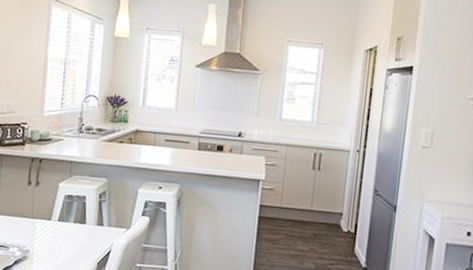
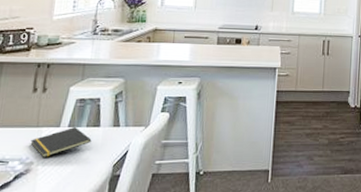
notepad: none [27,221,79,248] -> present [30,126,92,157]

